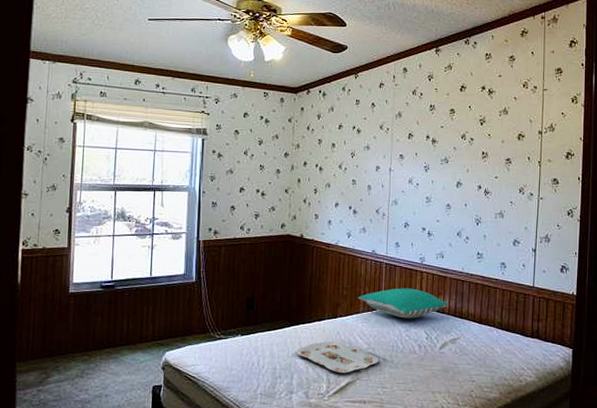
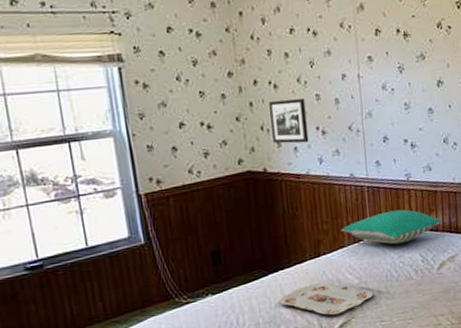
picture frame: none [312,181,343,218] -> present [269,98,309,144]

